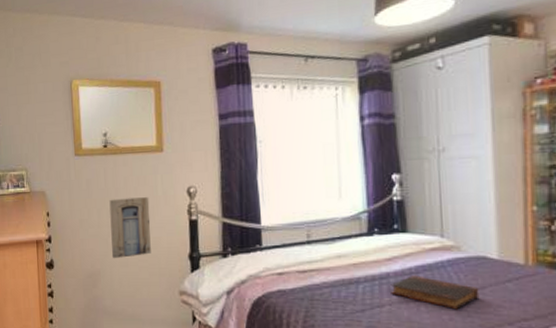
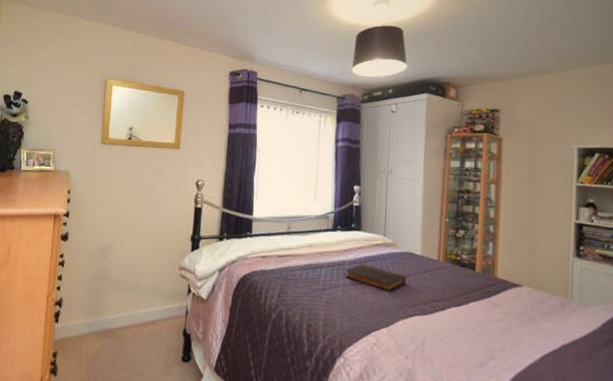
wall art: present [109,197,151,259] -> none [123,184,163,236]

